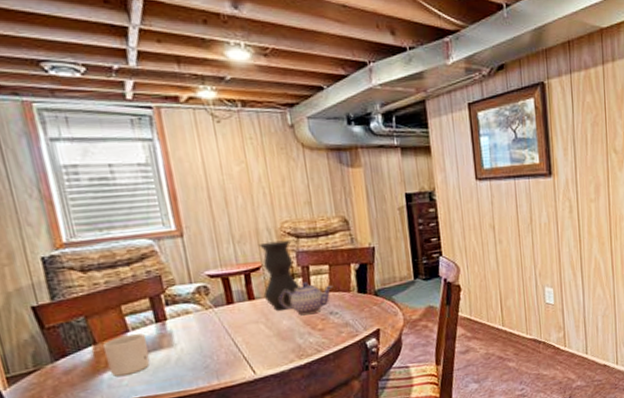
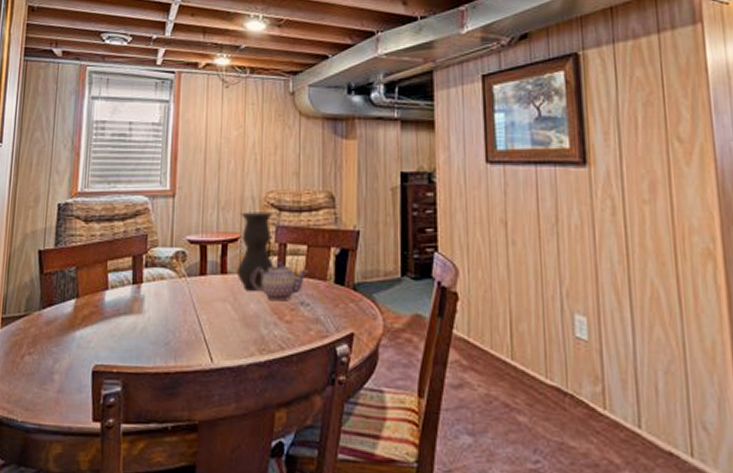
mug: present [102,333,150,376] -> none [82,293,121,337]

